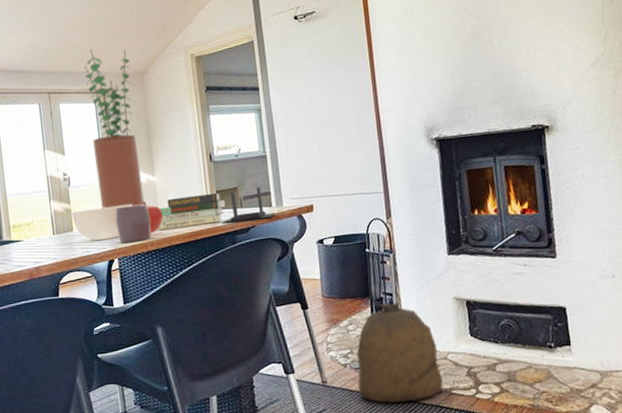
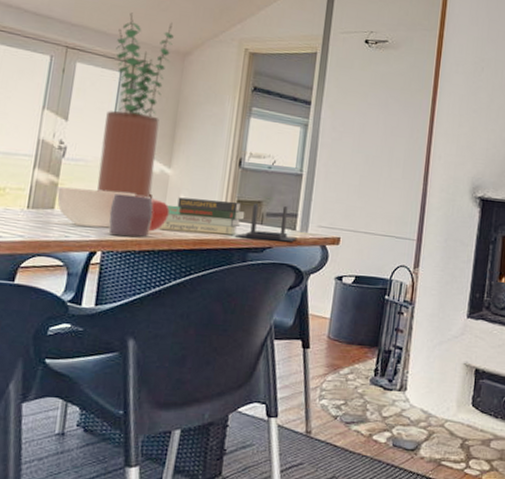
bag: present [356,302,443,403] -> none [344,355,436,467]

